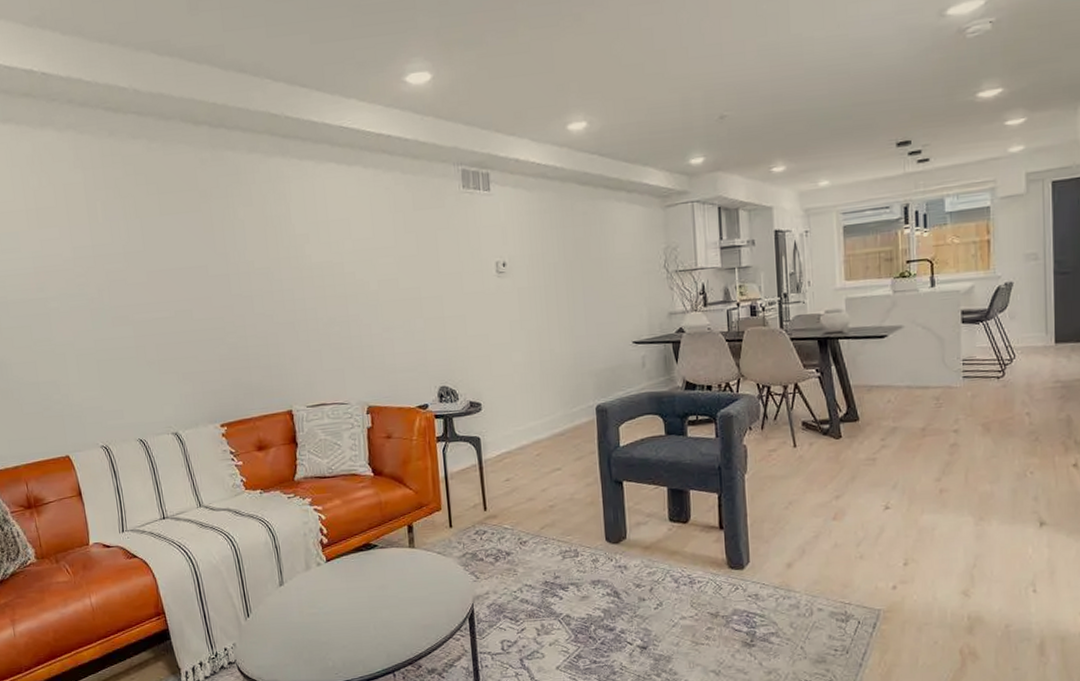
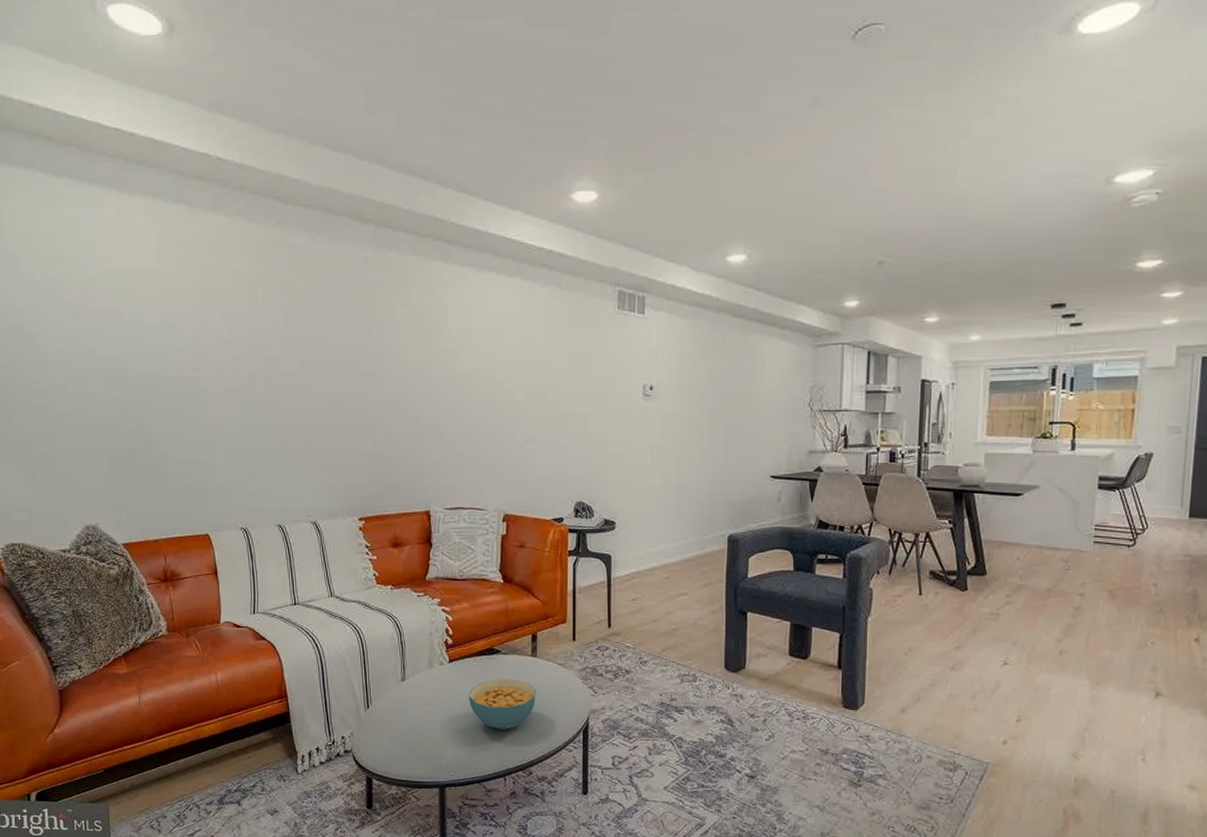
cereal bowl: none [349,573,418,626] -> present [469,679,536,730]

